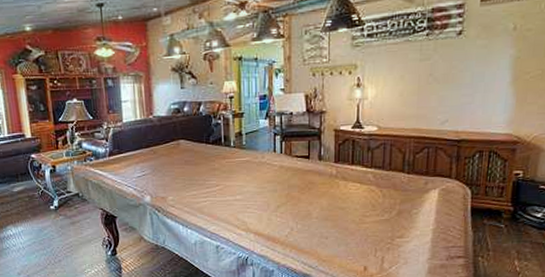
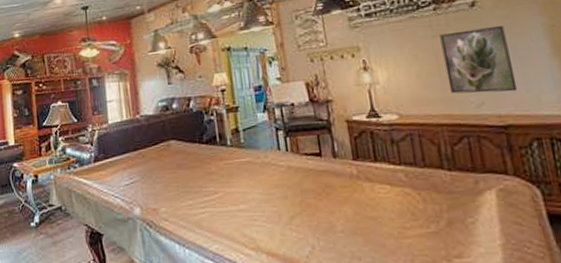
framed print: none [423,55,480,113] -> present [440,26,518,94]

